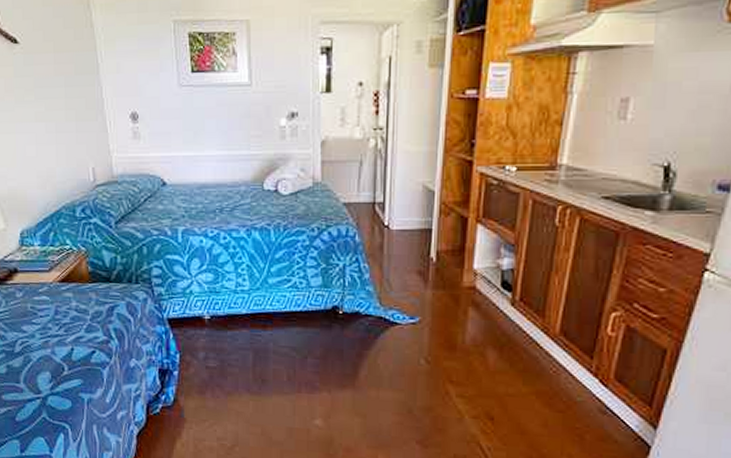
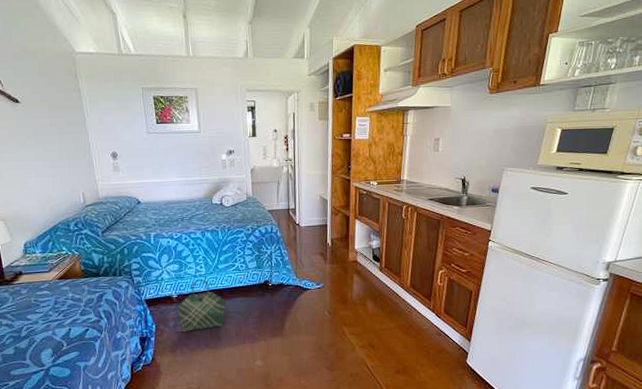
tote bag: none [208,297,279,369] -> present [176,279,228,333]

